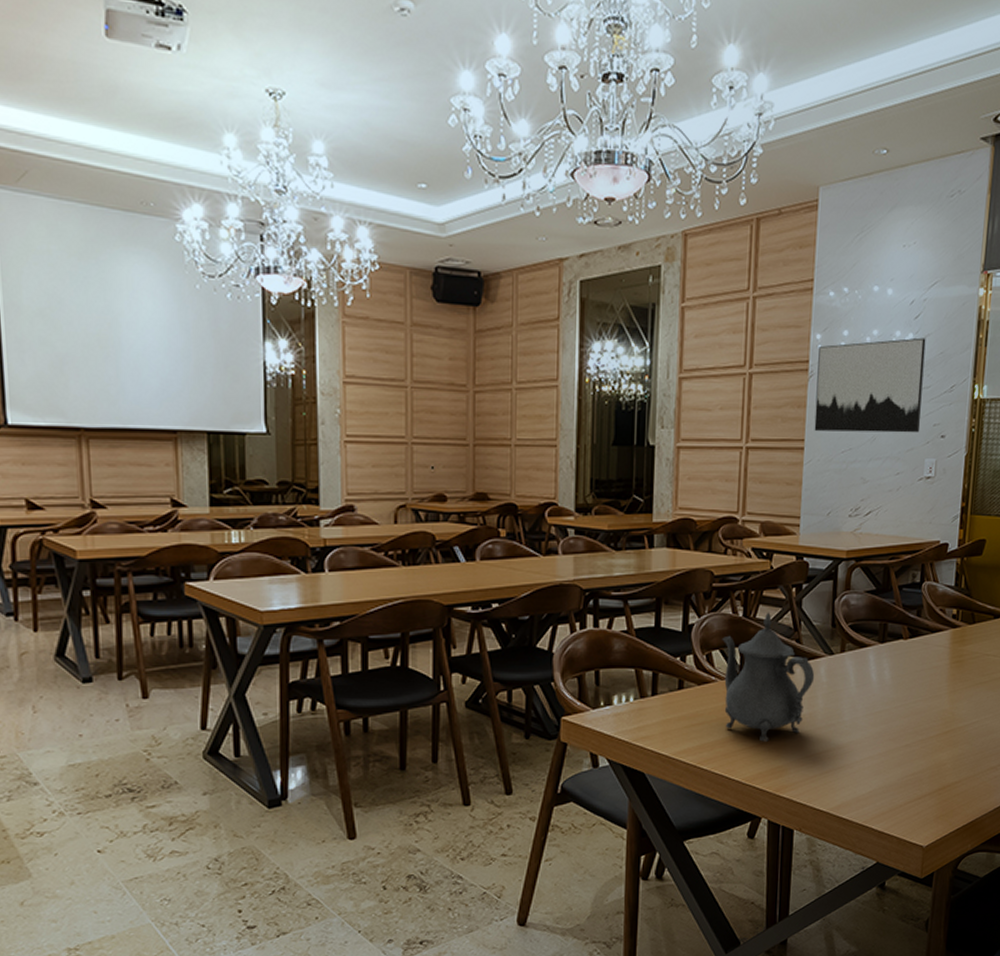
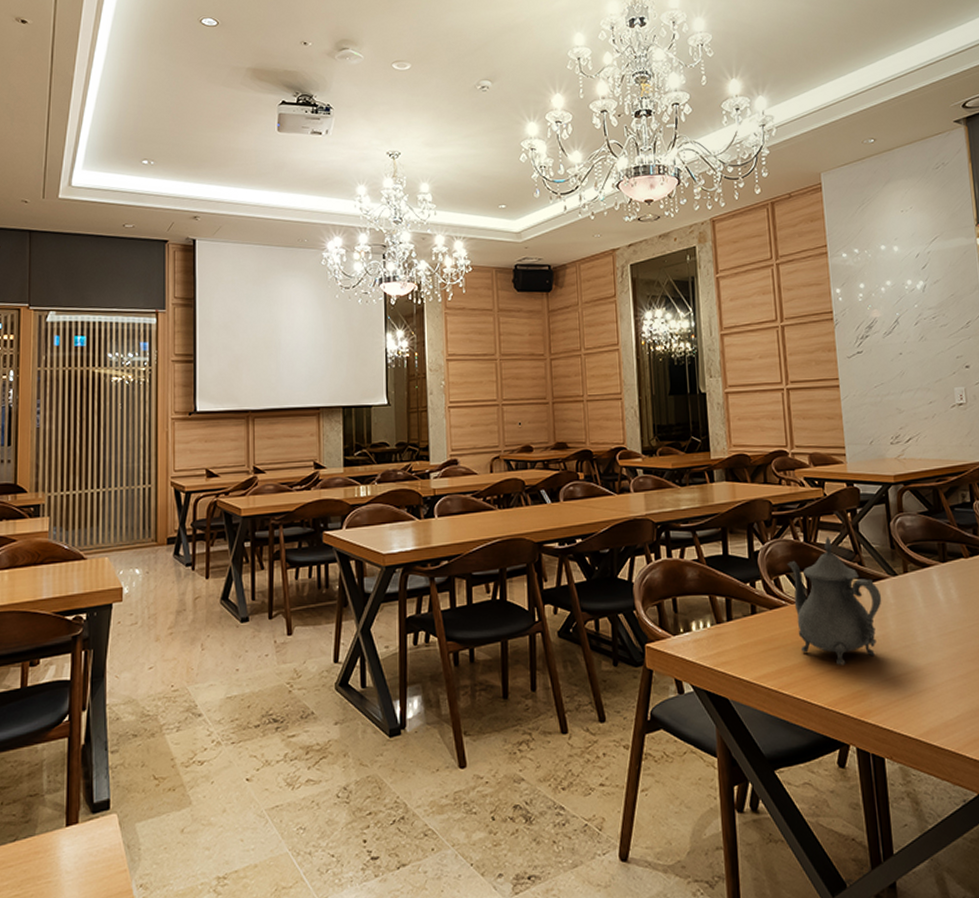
wall art: present [814,337,926,433] -> none [840,283,944,370]

